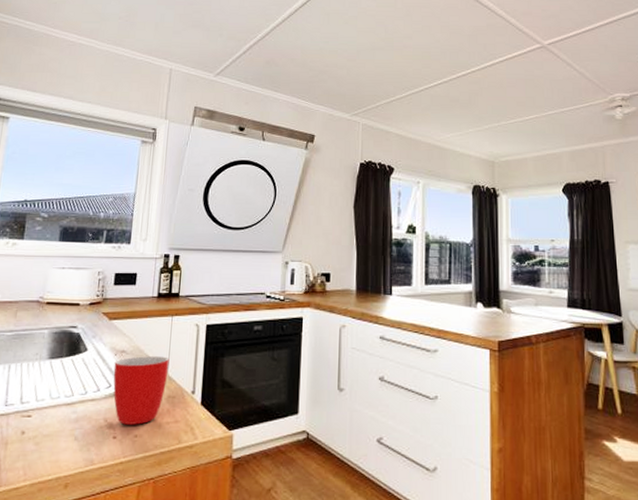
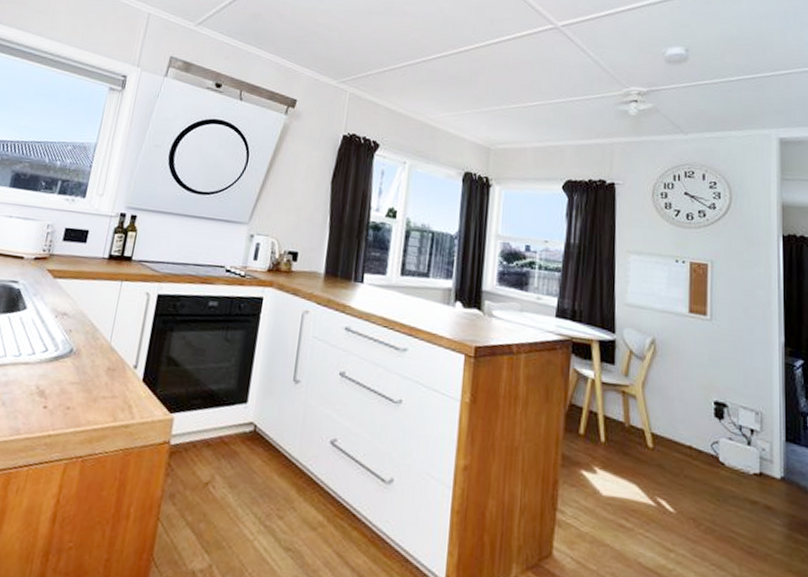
mug: present [113,356,170,425] -> none [49,321,114,396]

